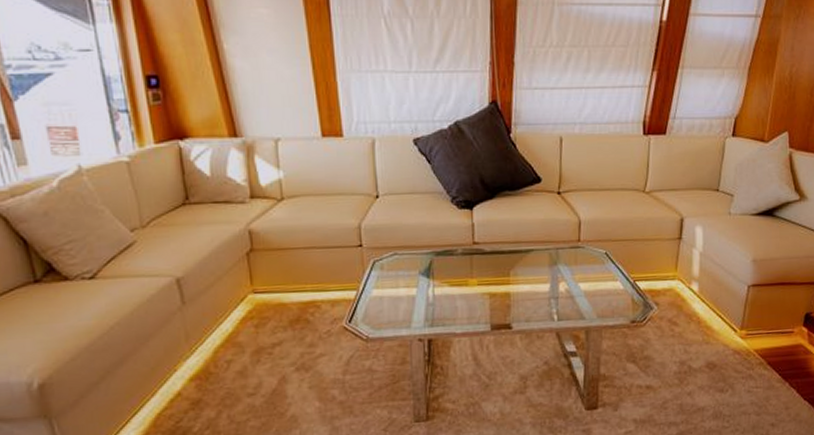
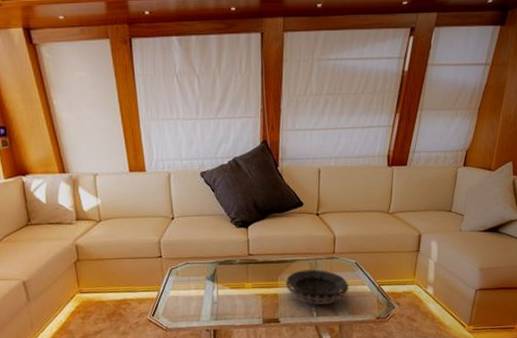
decorative bowl: none [519,261,598,306] -> present [285,269,349,305]

